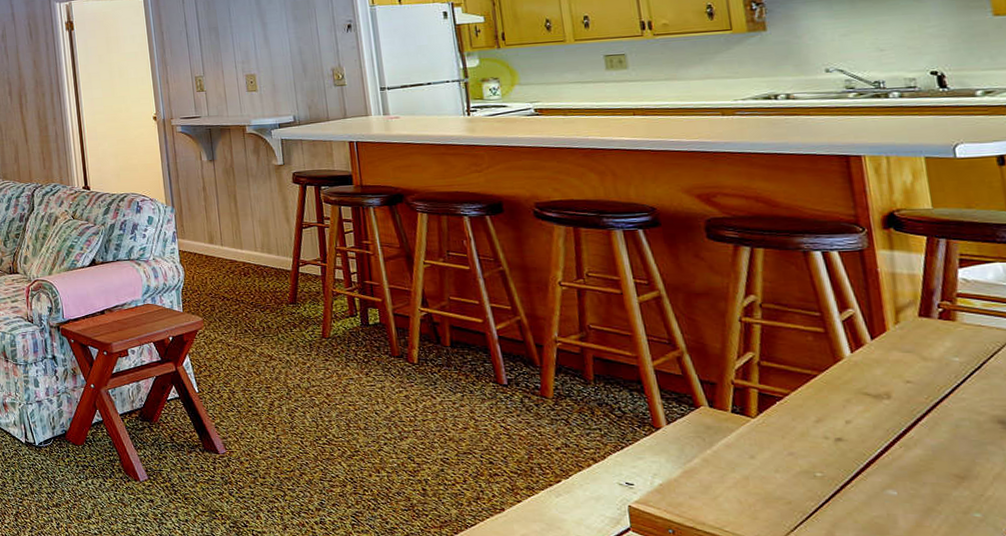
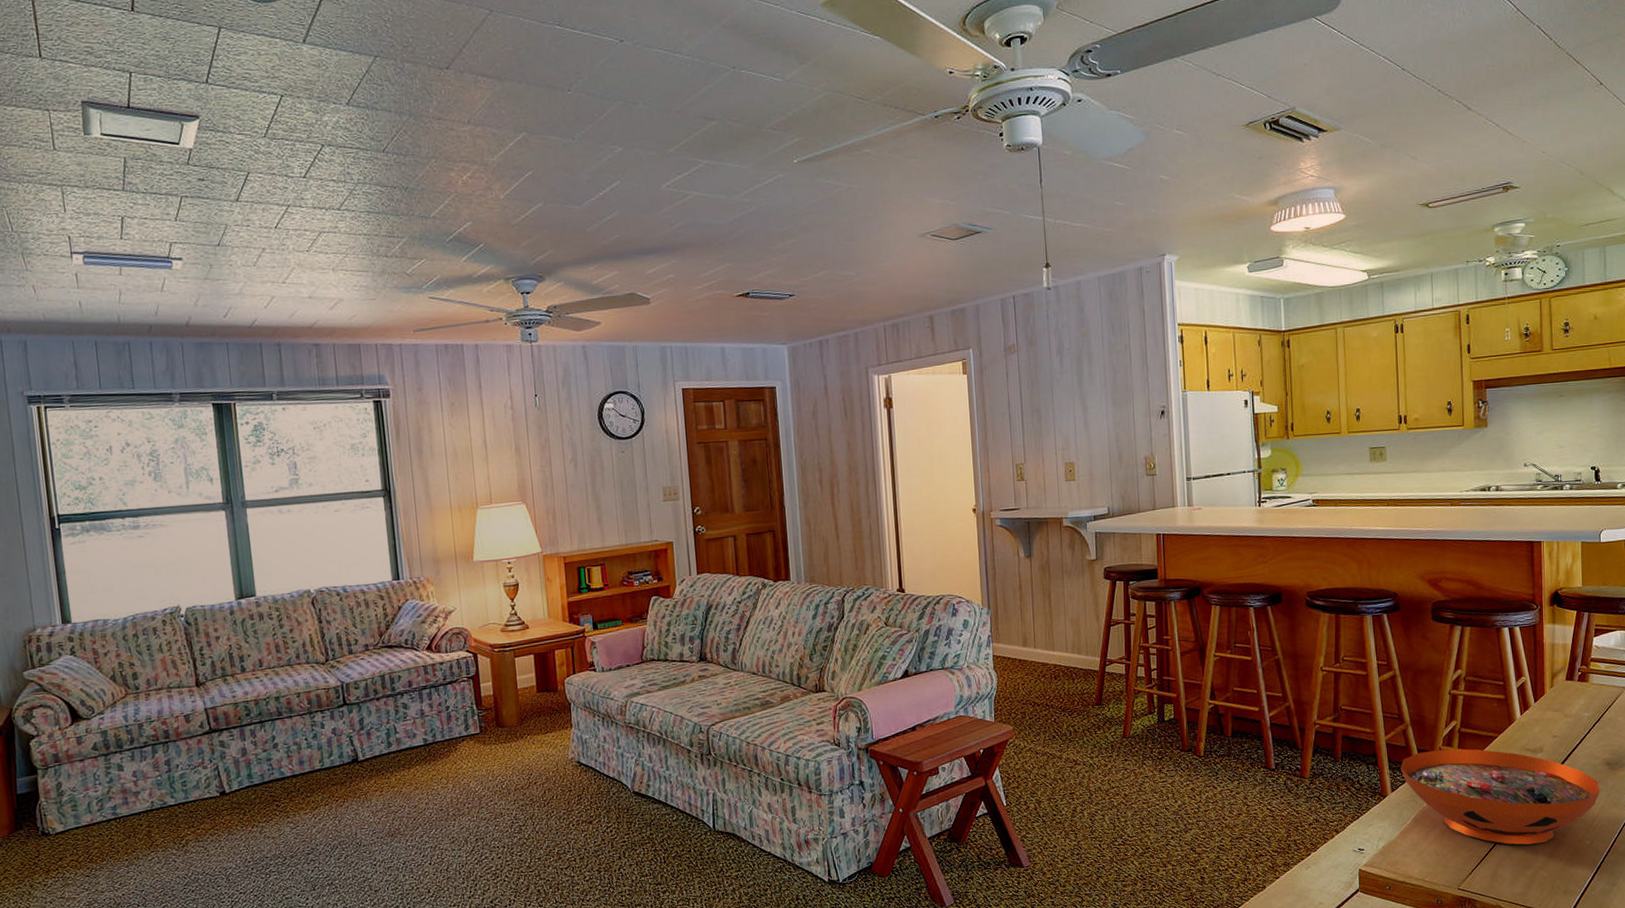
decorative bowl: none [676,383,992,507] -> present [1400,749,1600,845]

